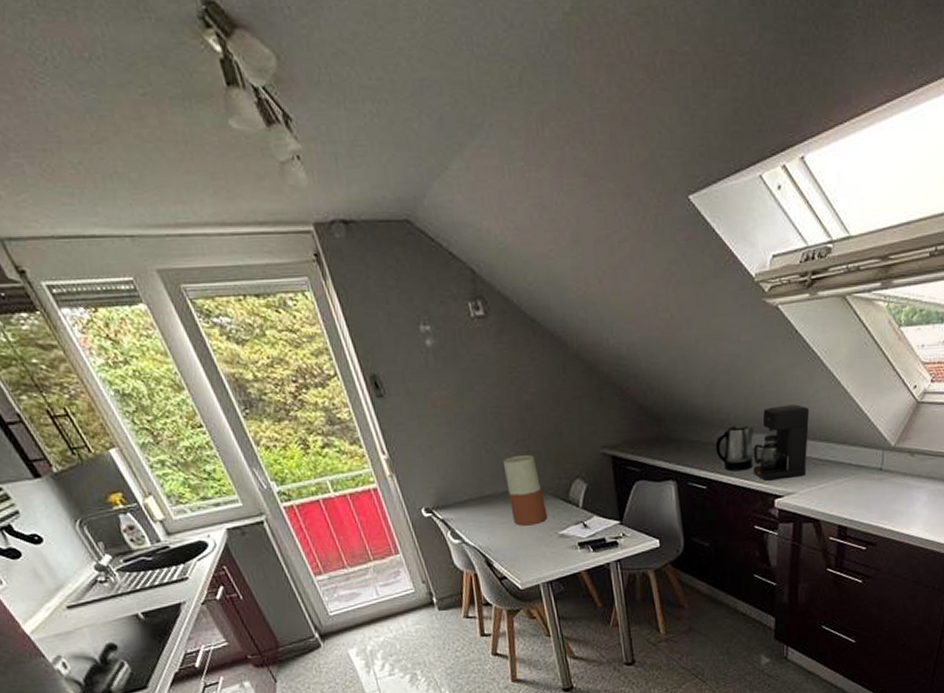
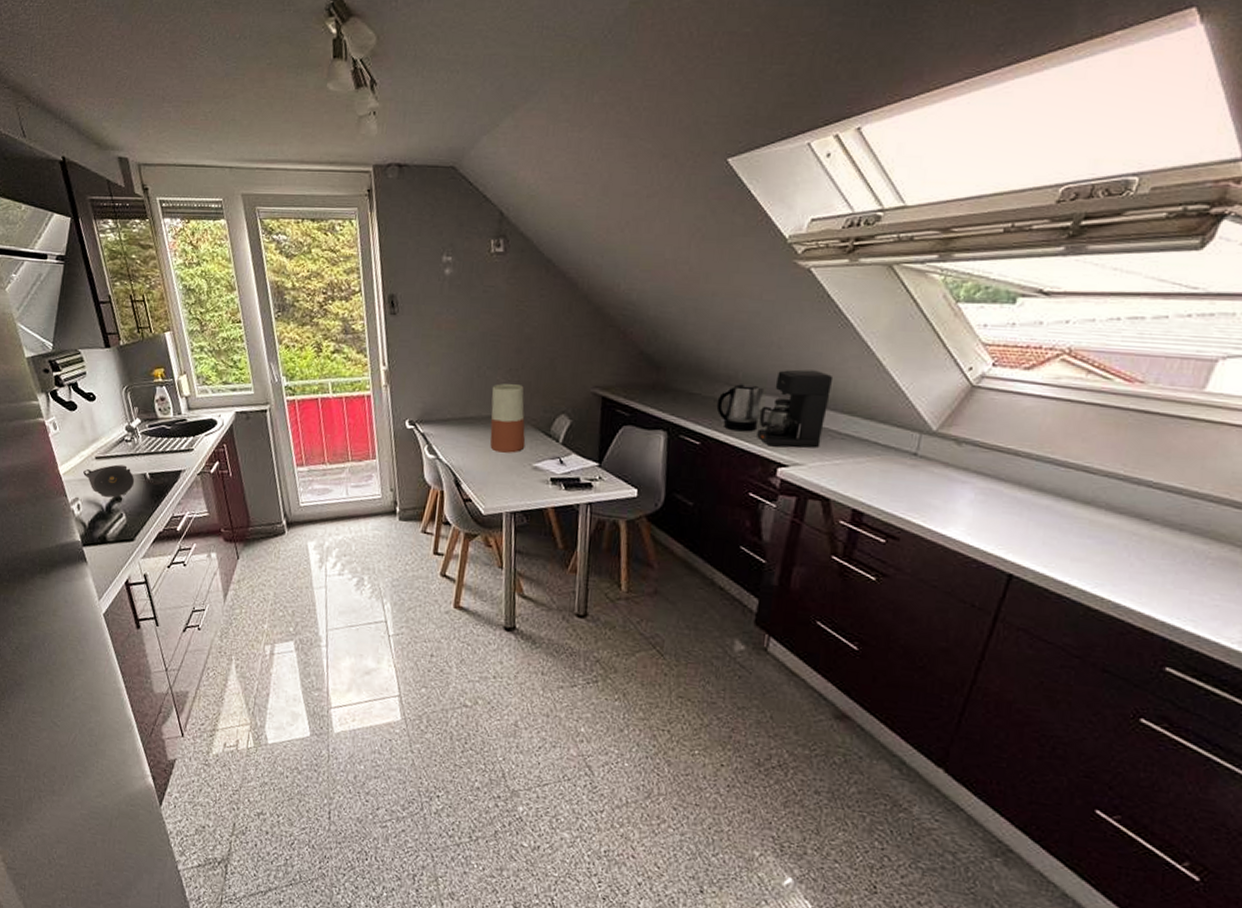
cooking pot: none [56,609,127,648] -> present [83,464,135,498]

